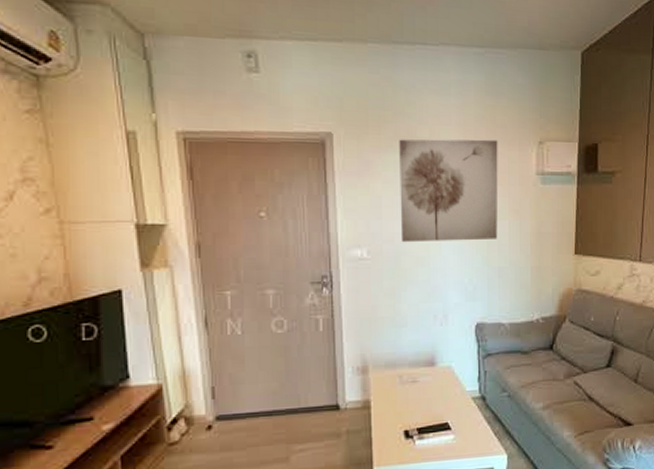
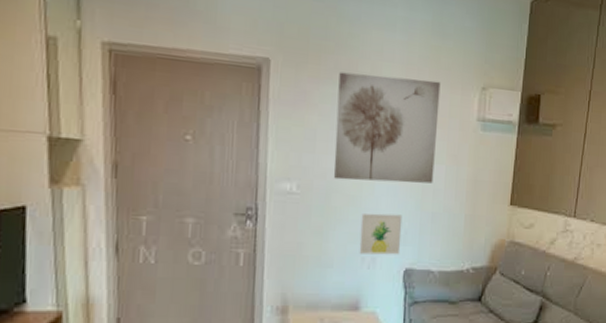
wall art: none [430,271,471,312] -> present [359,212,403,255]

